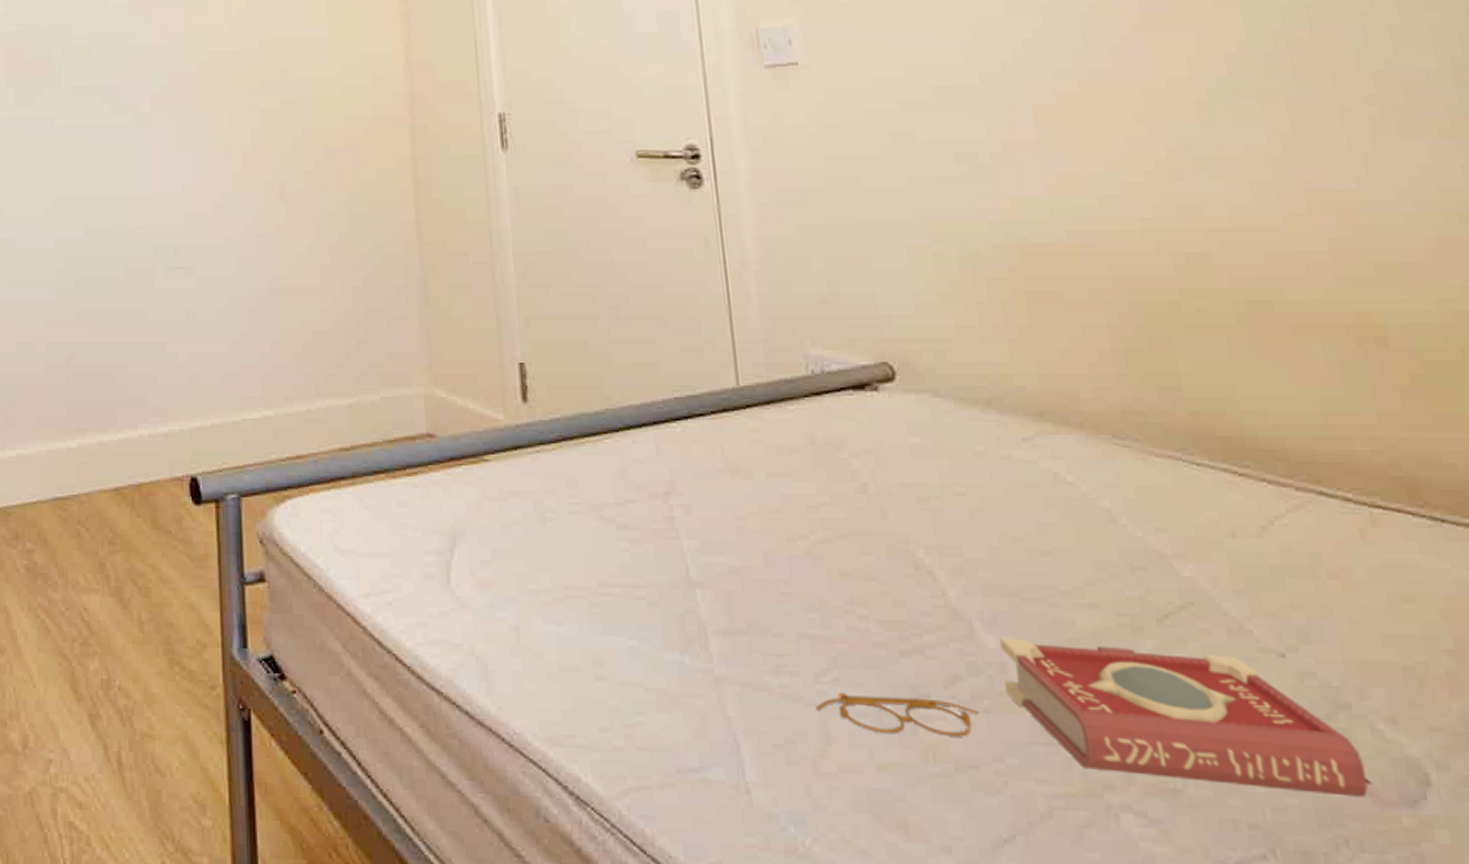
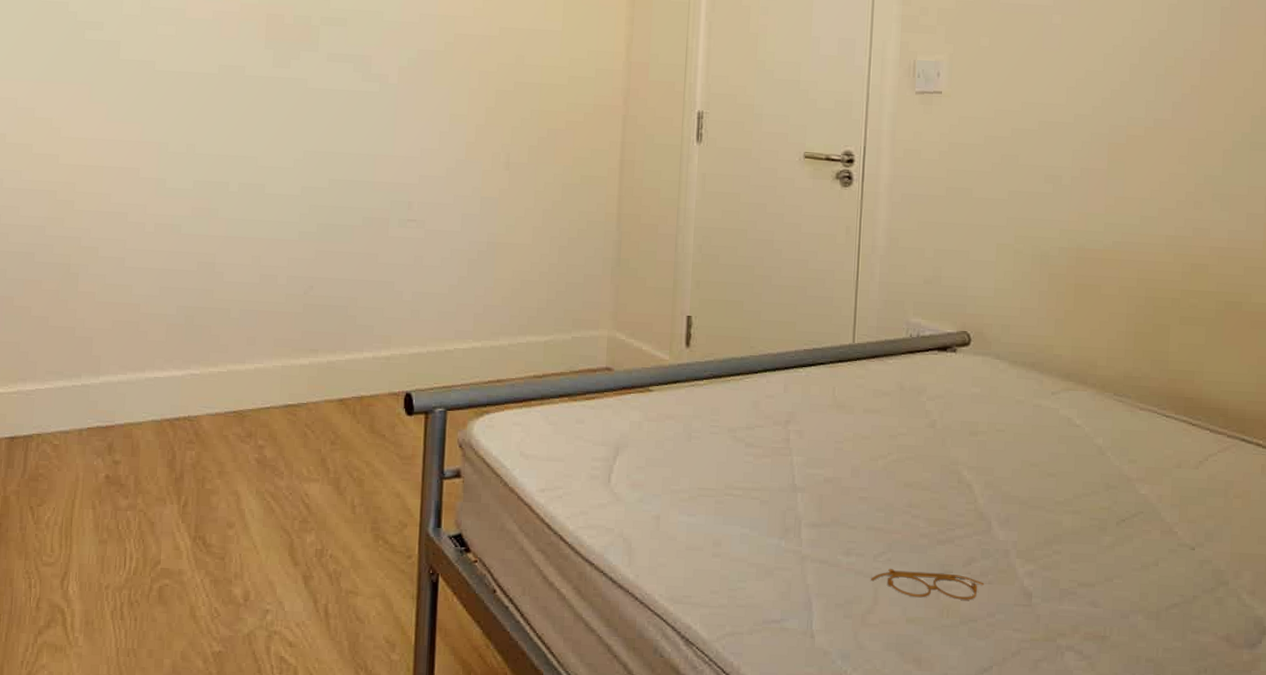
book: present [999,637,1374,798] -> none [1005,532,1231,642]

